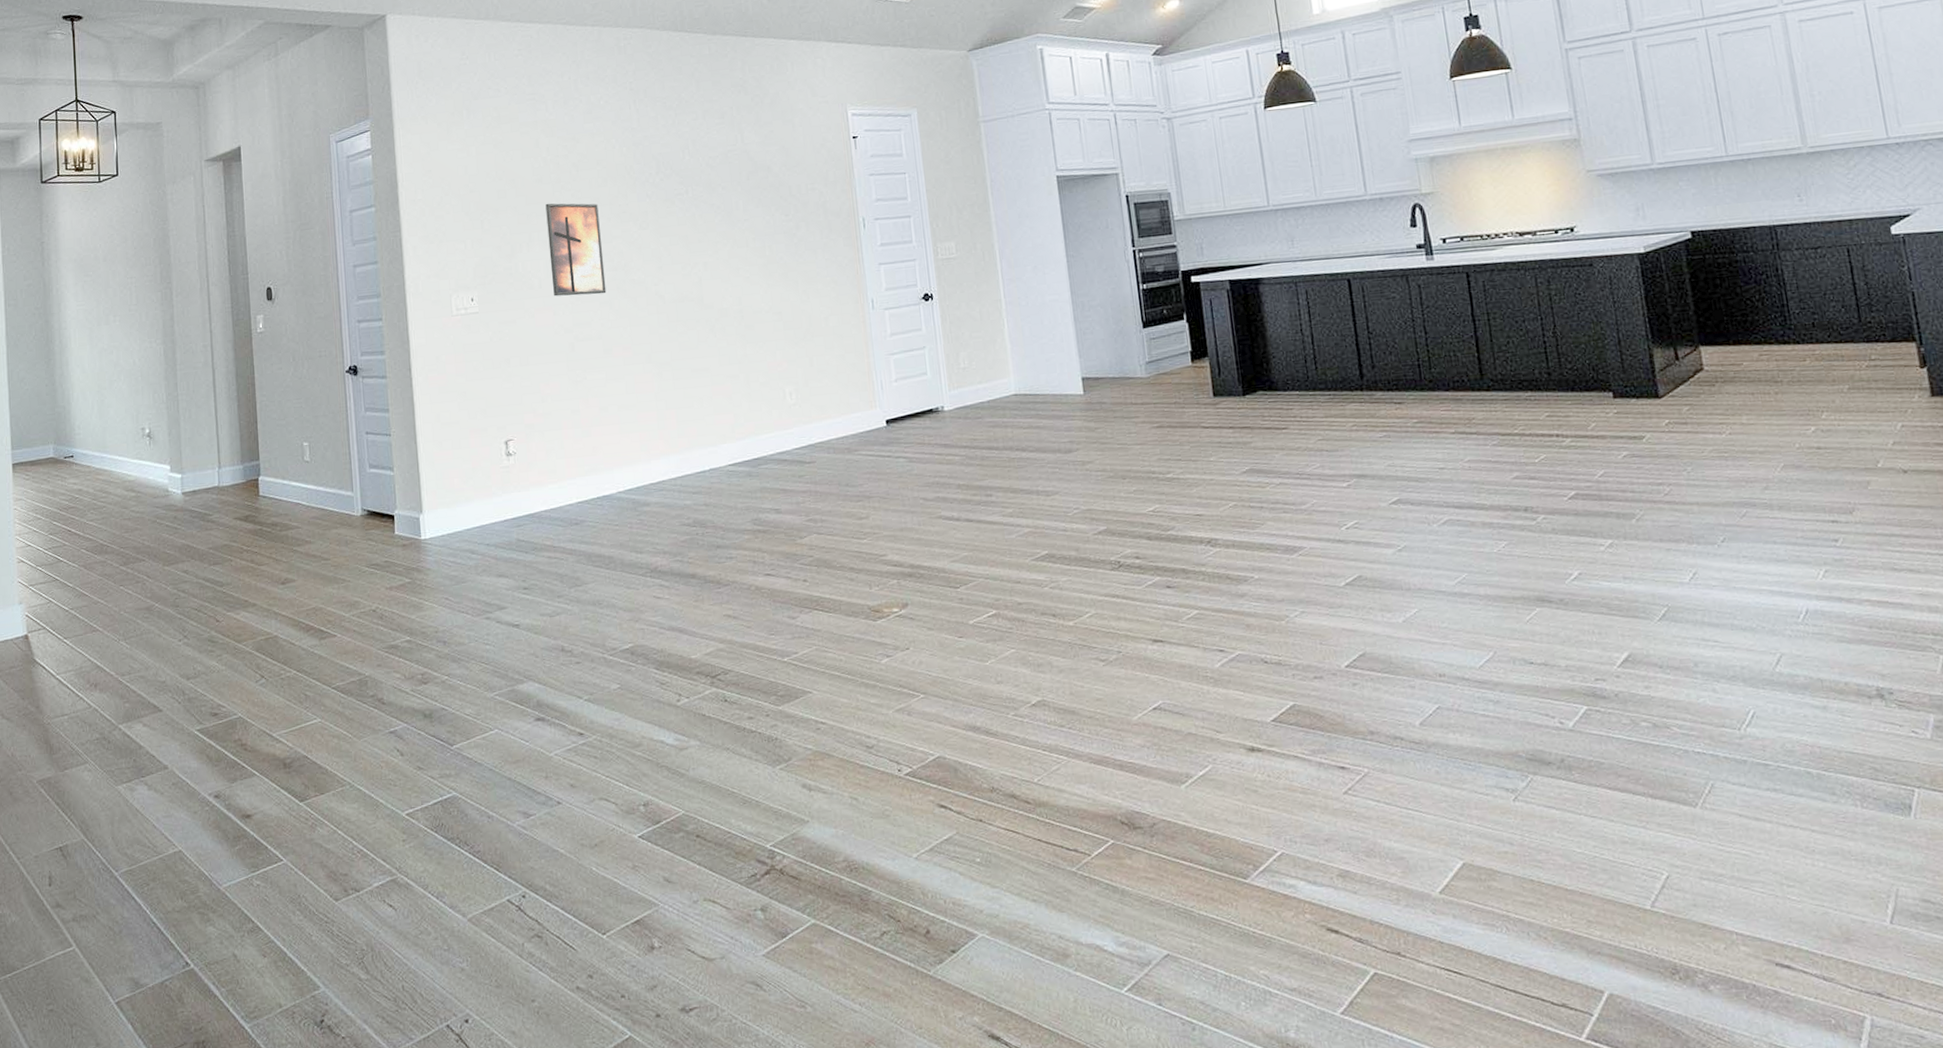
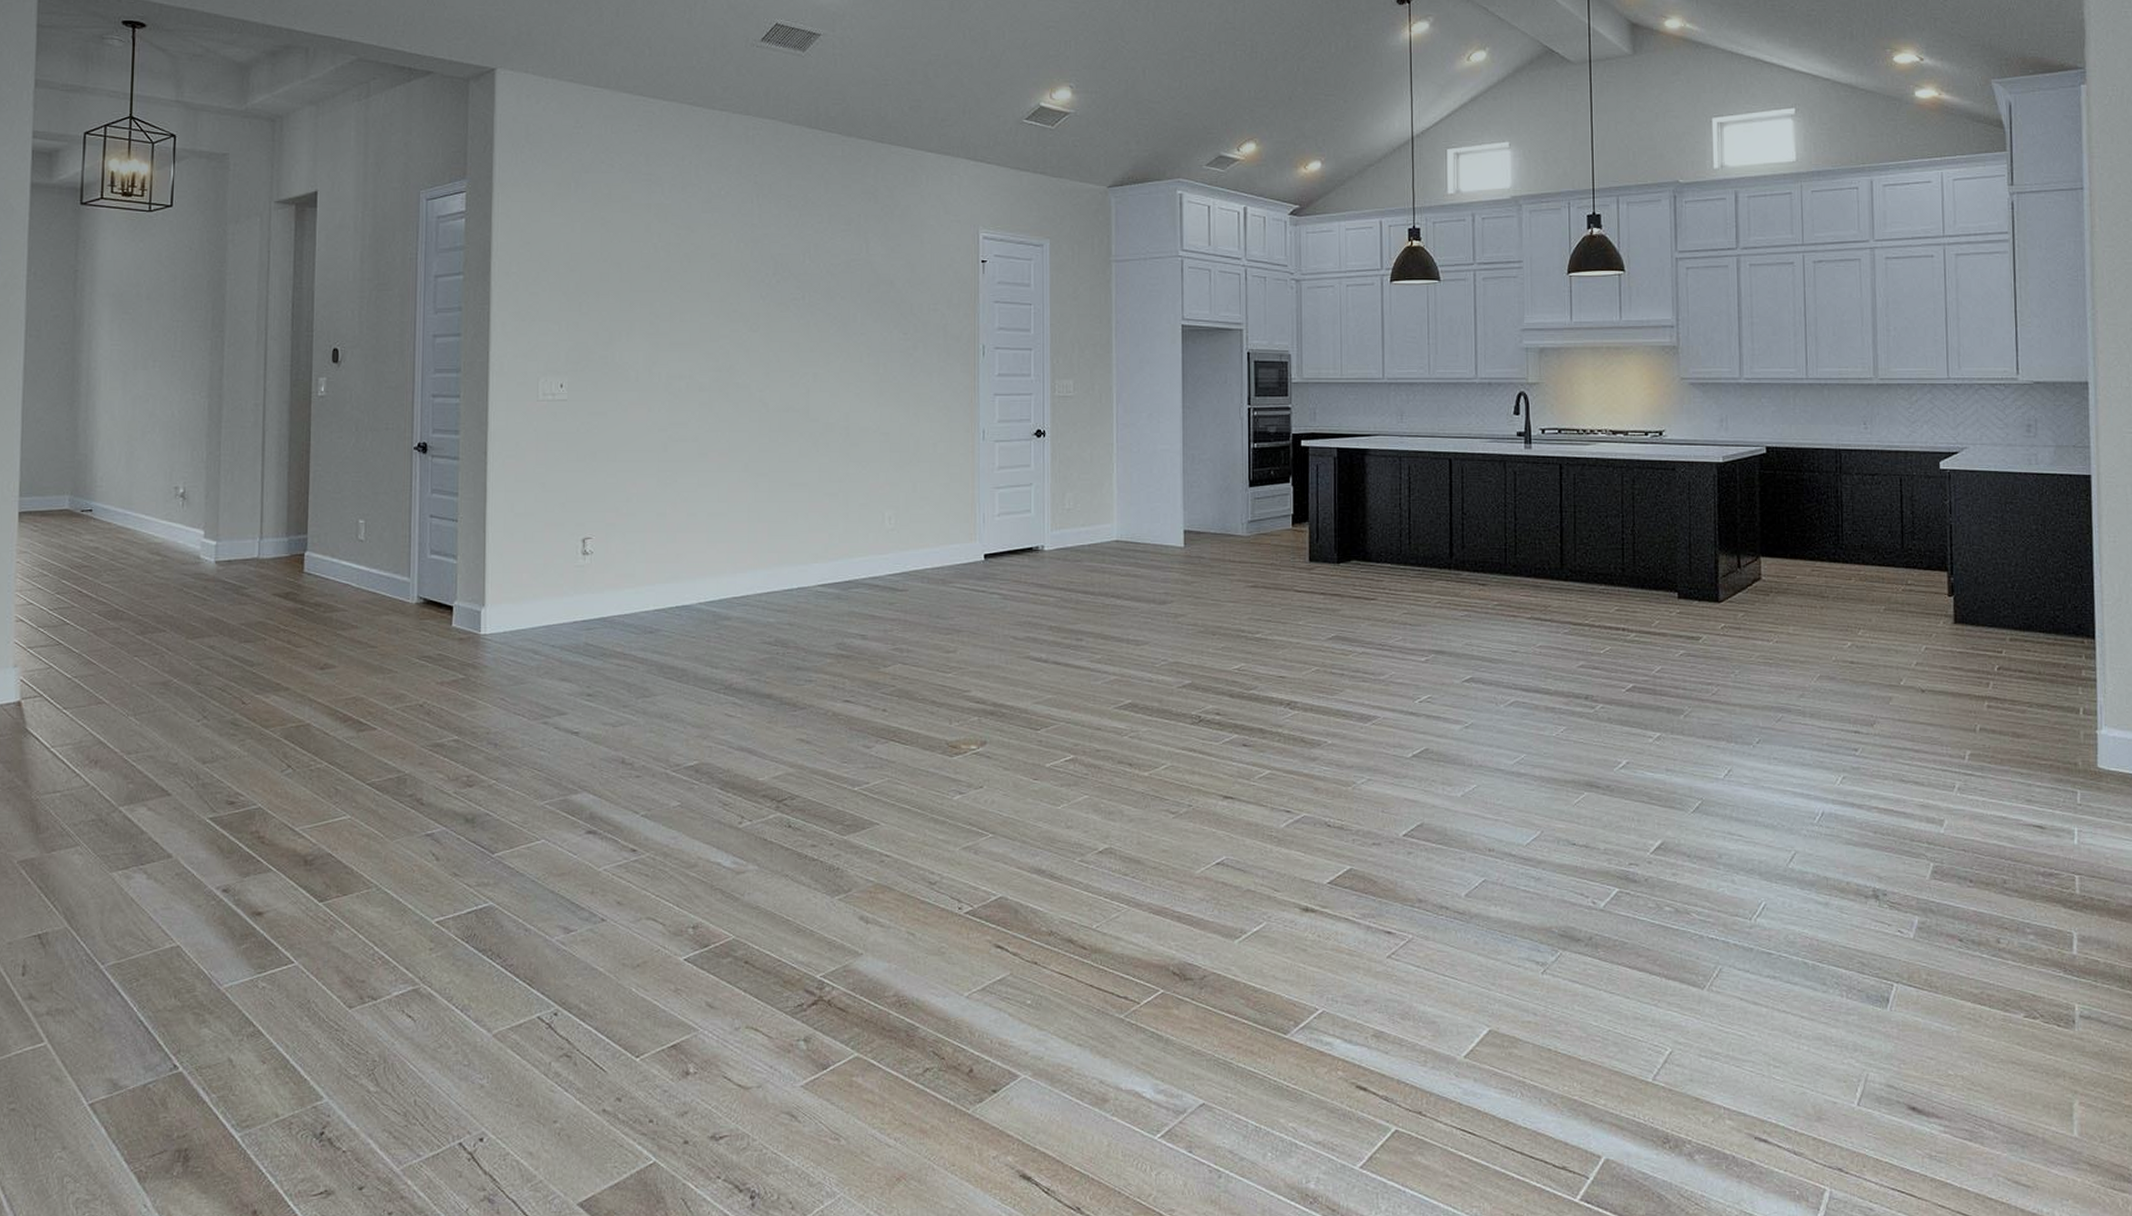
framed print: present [545,203,607,297] -> none [650,292,708,395]

